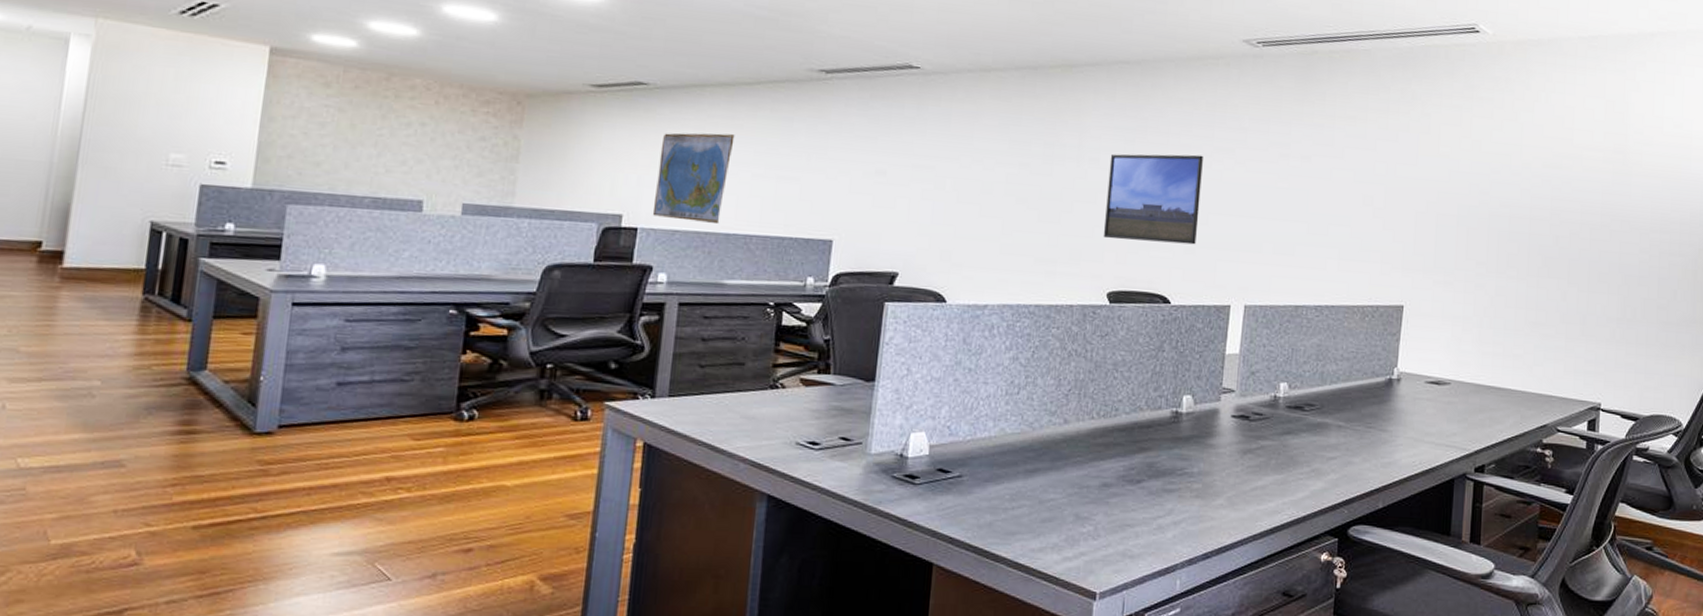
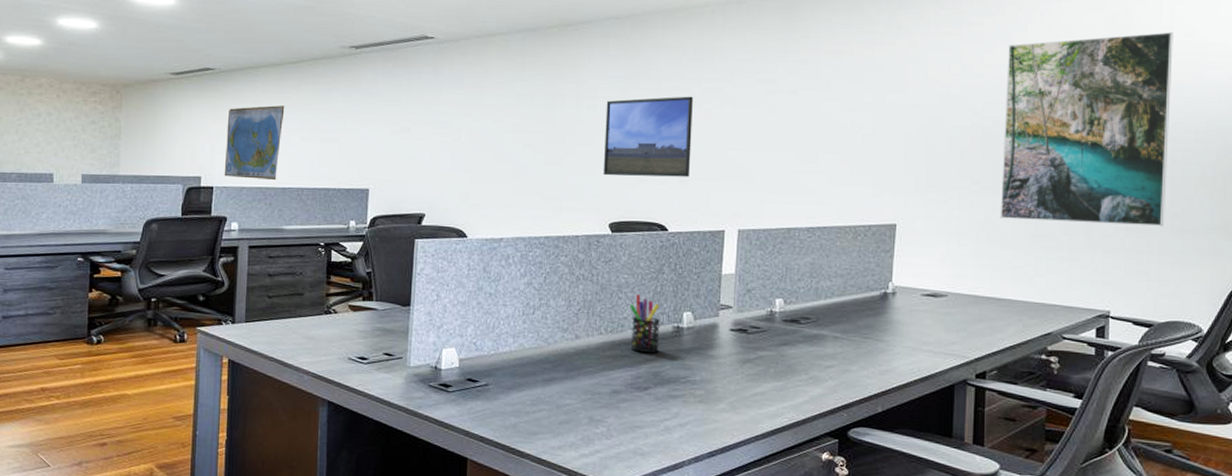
pen holder: none [1125,373,1158,441] -> present [630,293,660,353]
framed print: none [1502,121,1664,319] -> present [1000,31,1173,227]

